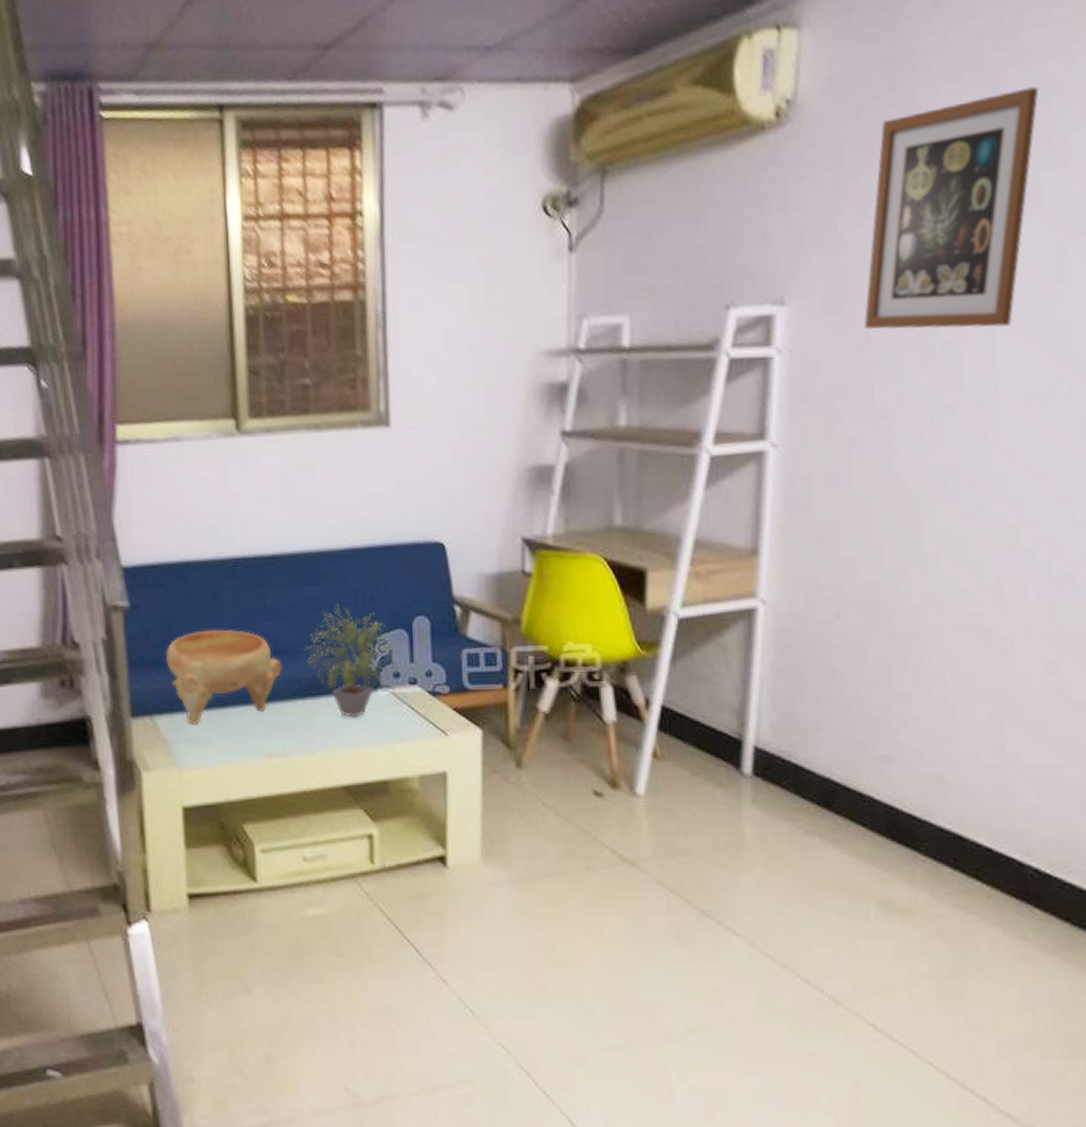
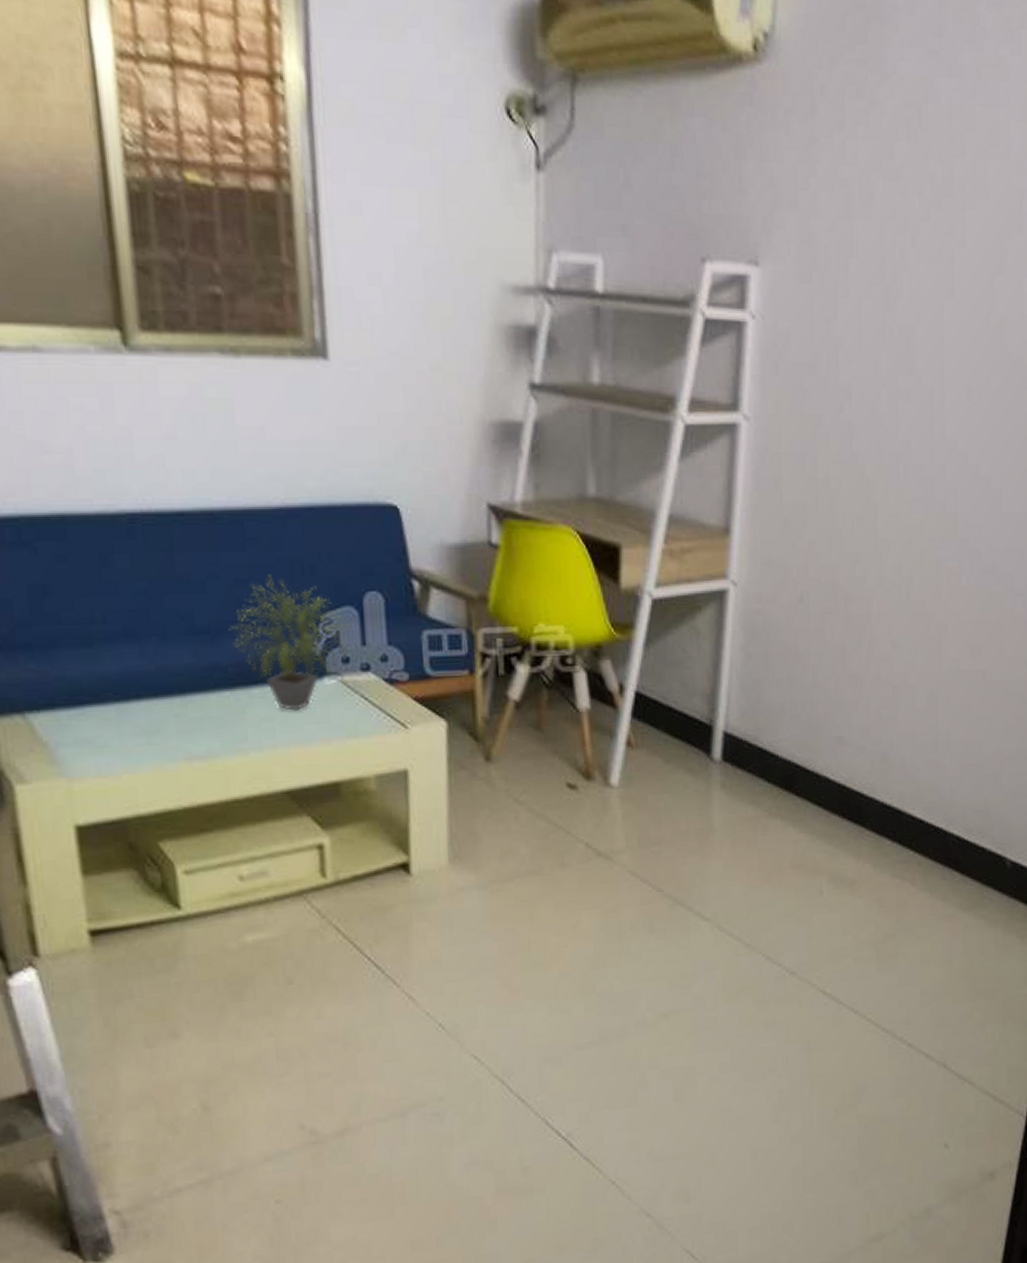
decorative bowl: present [165,629,282,725] -> none [38,603,201,724]
wall art: present [863,86,1039,329] -> none [831,68,990,315]

